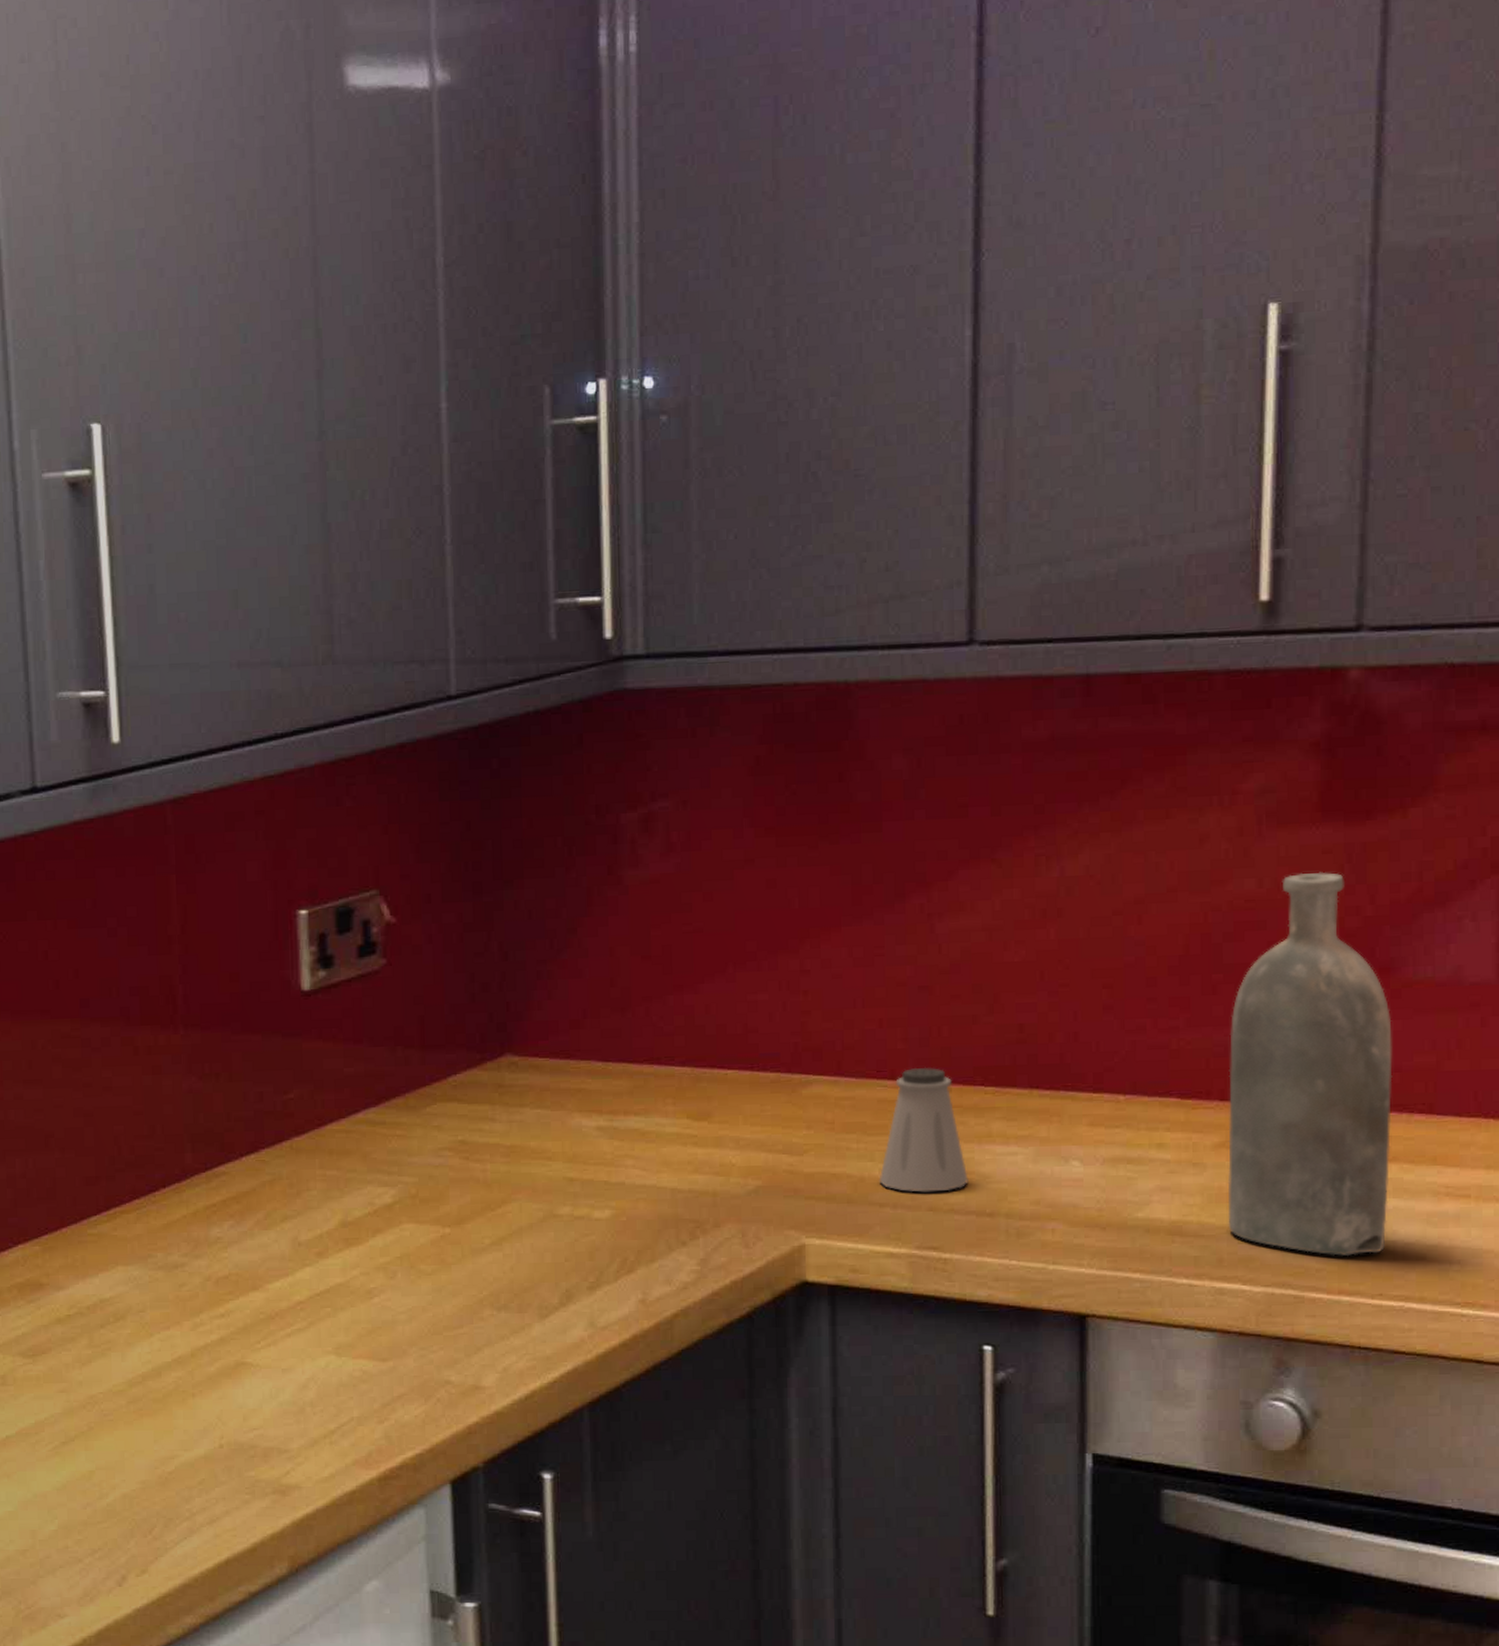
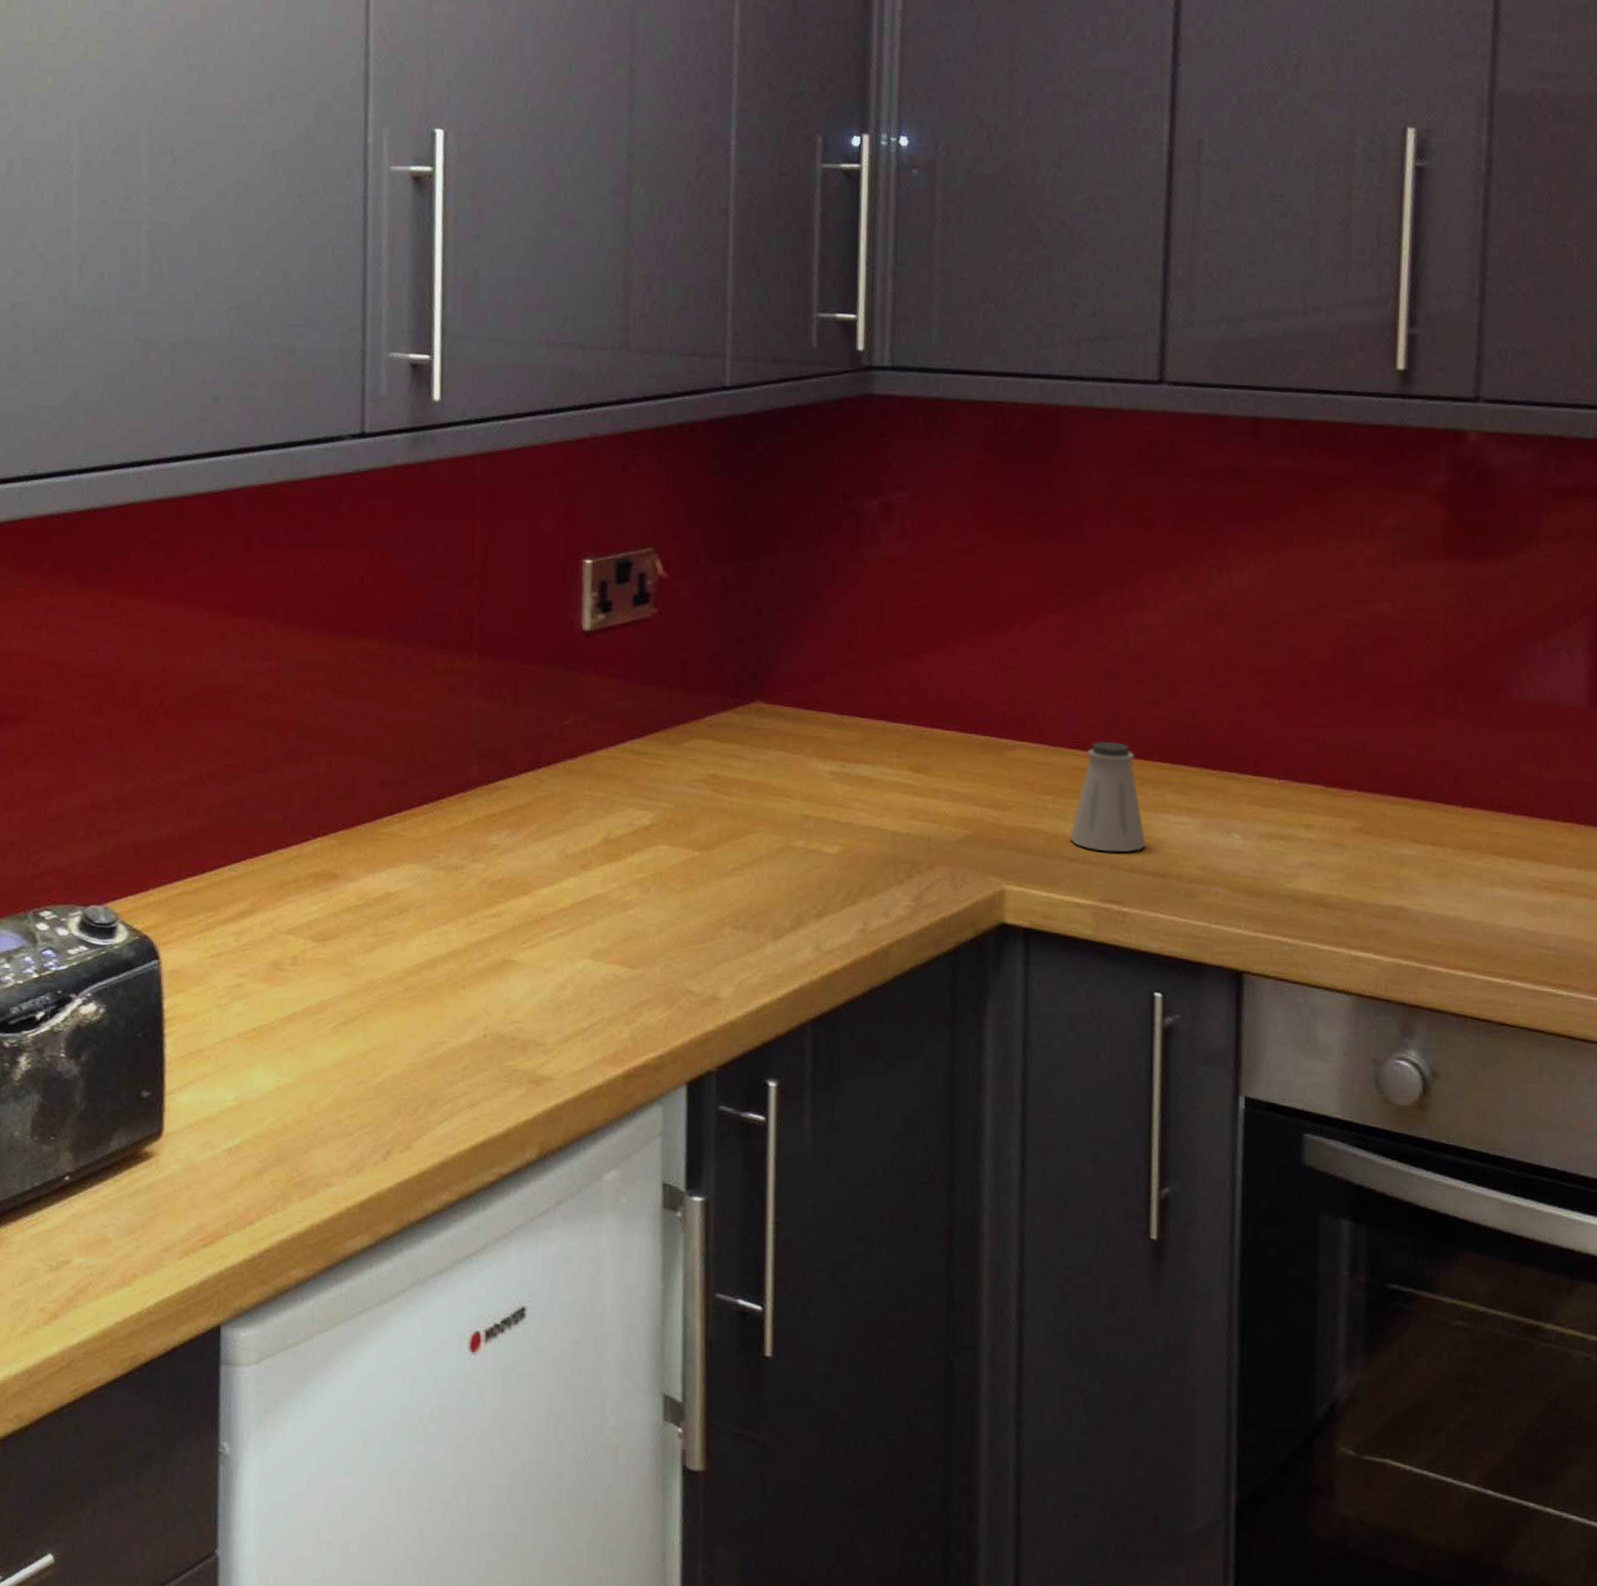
bottle: present [1227,872,1393,1256] -> none [1363,601,1501,936]

